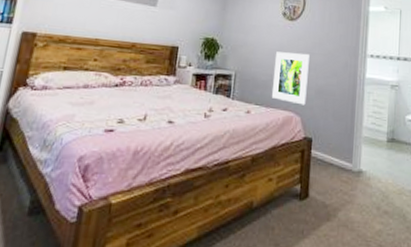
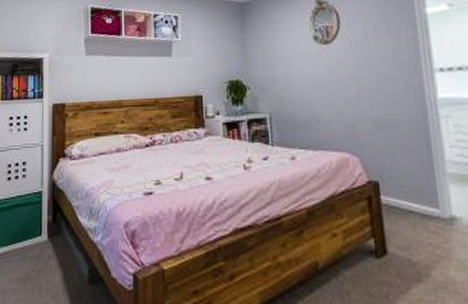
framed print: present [271,51,310,106] -> none [314,80,363,143]

